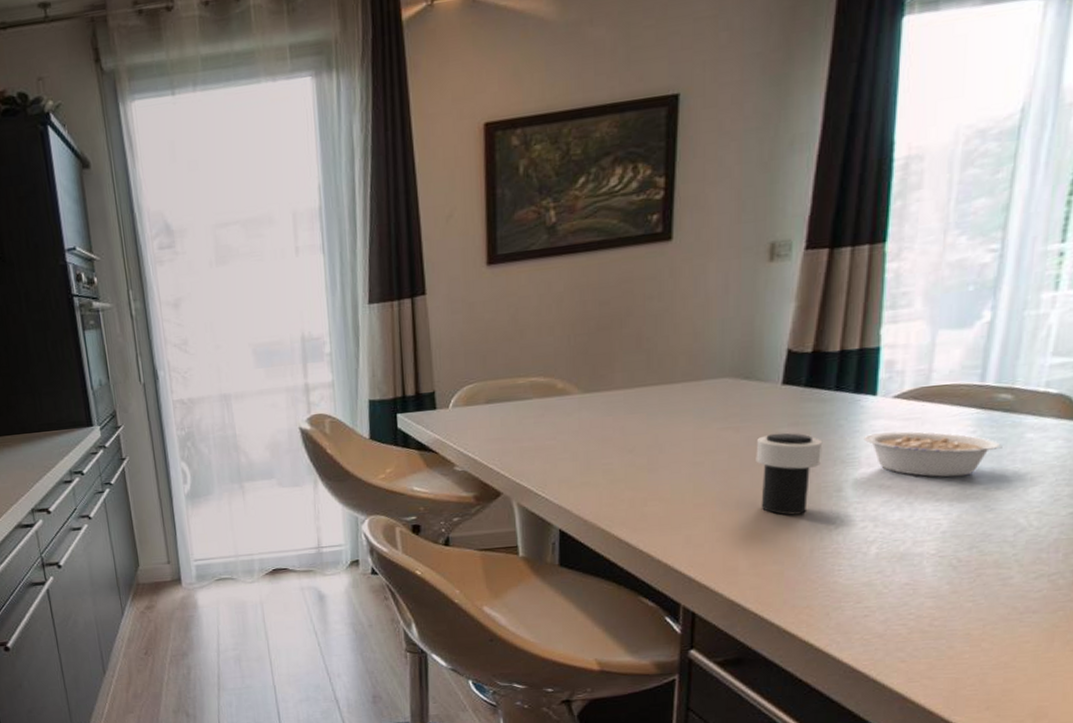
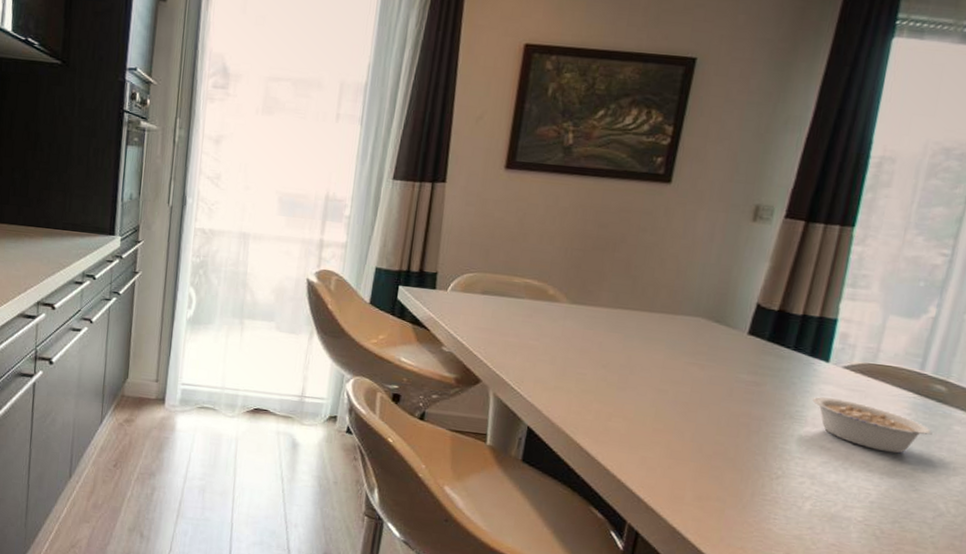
cup: present [756,432,823,515] -> none [713,377,776,459]

